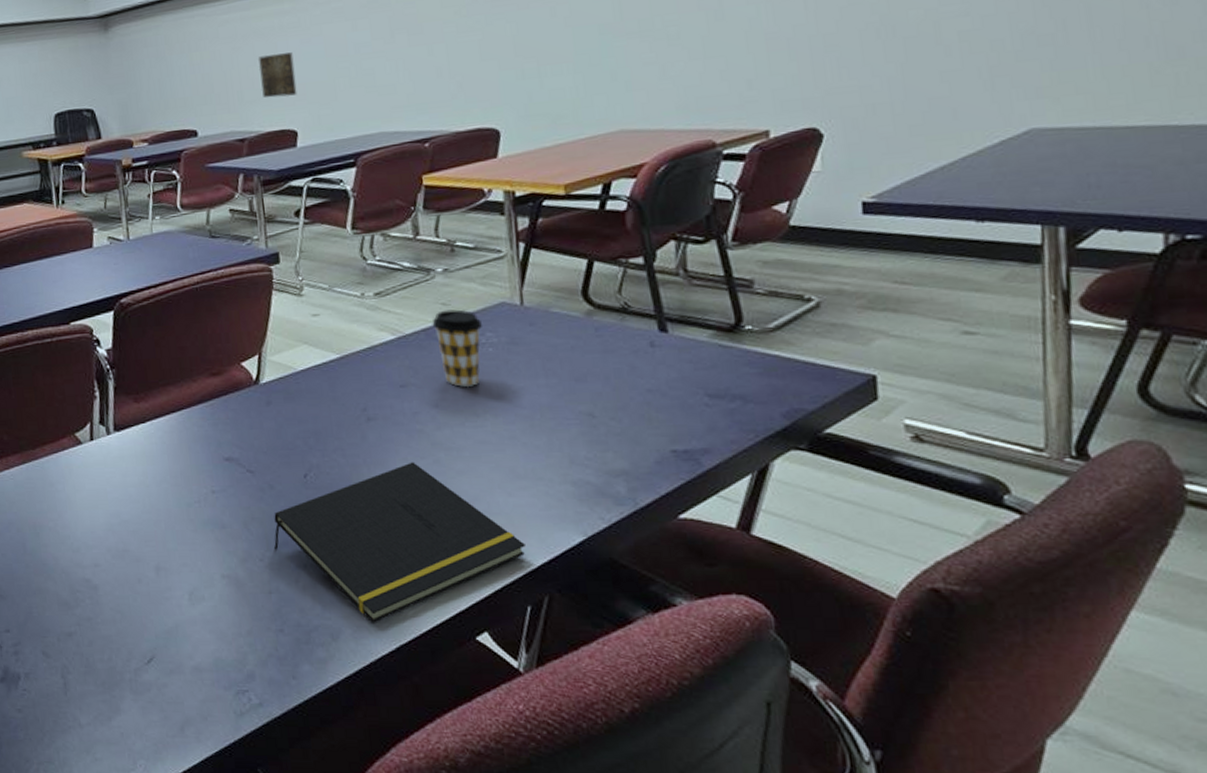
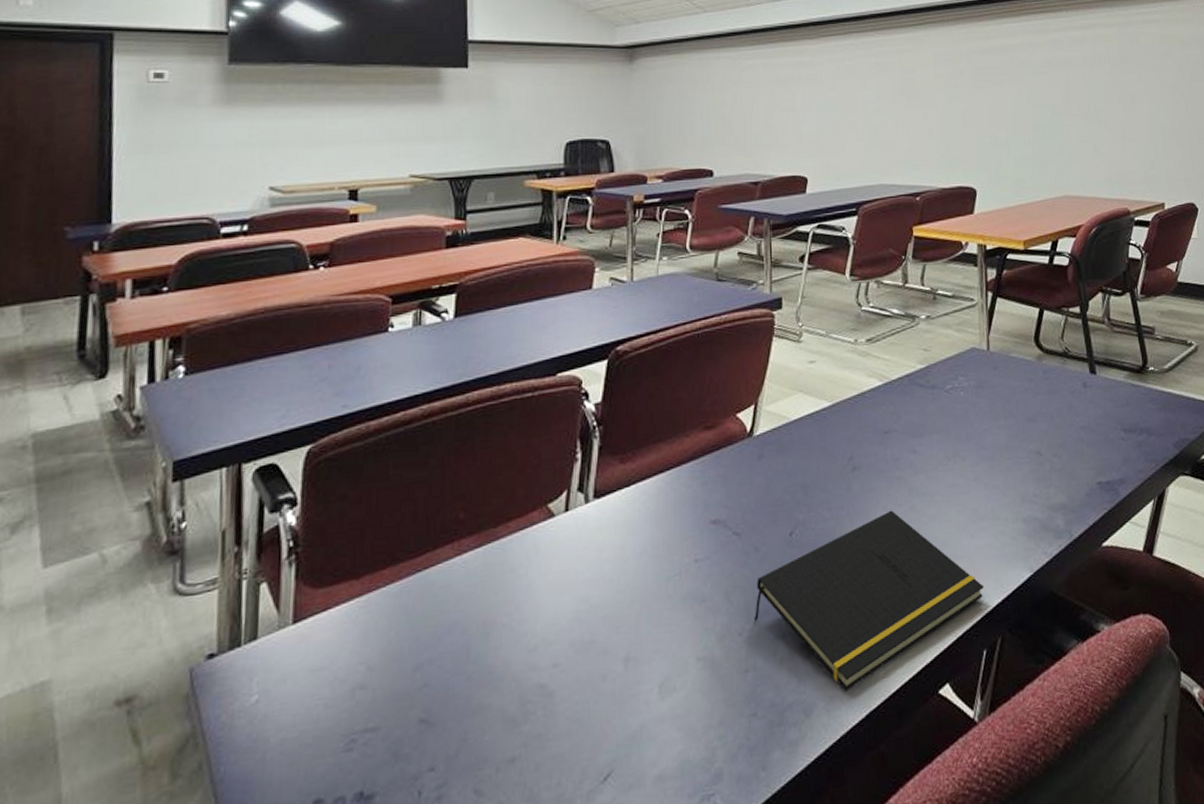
wall art: present [258,52,297,98] -> none [777,102,810,144]
coffee cup: present [432,309,482,387] -> none [914,355,956,431]

